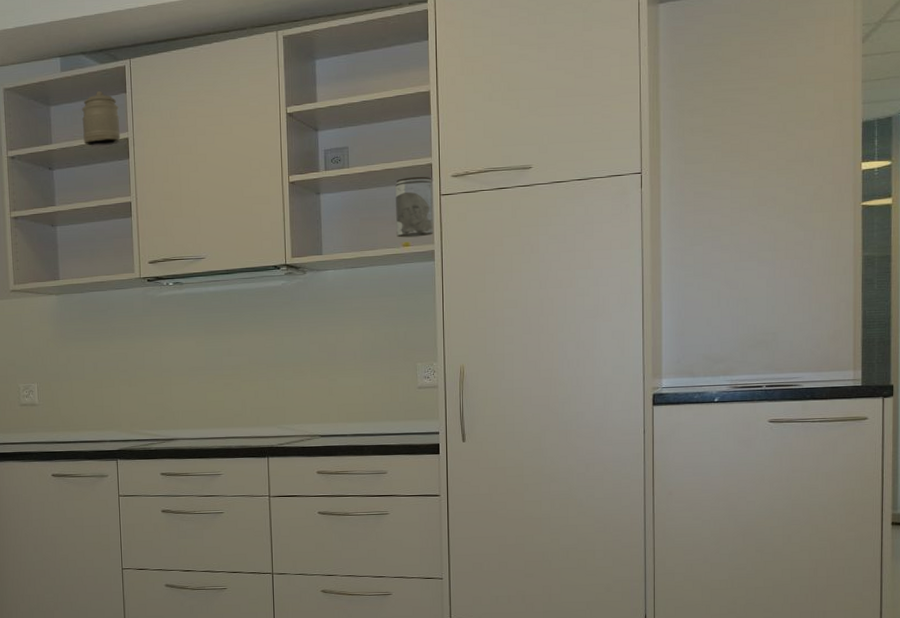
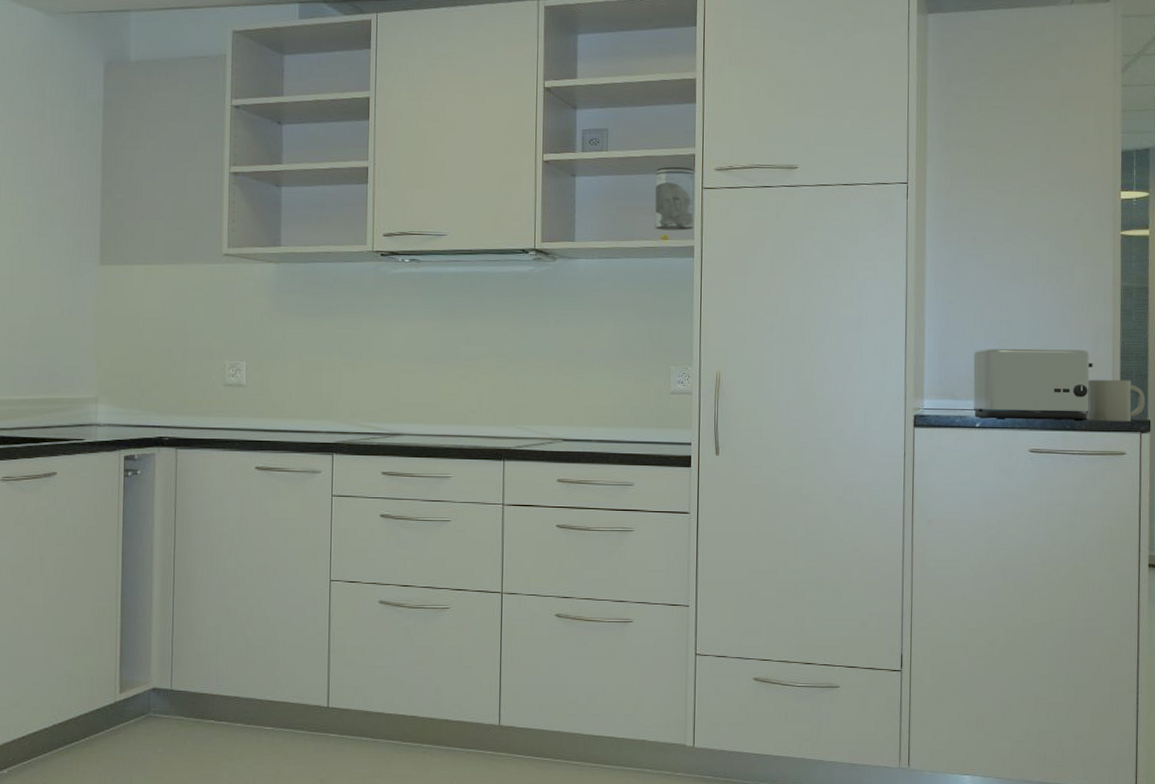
jar: present [81,90,121,147] -> none [318,43,362,104]
toaster: none [711,321,833,394] -> present [973,348,1093,422]
mug: none [827,347,888,389] -> present [1086,379,1145,421]

